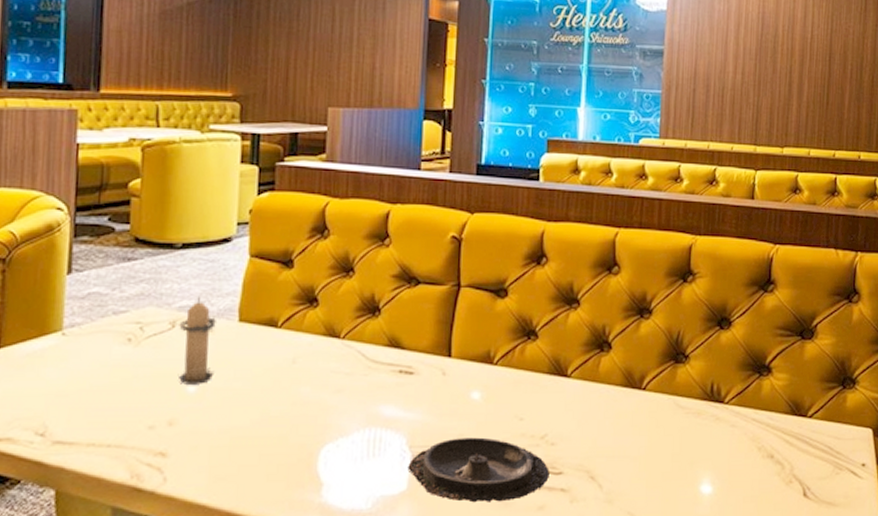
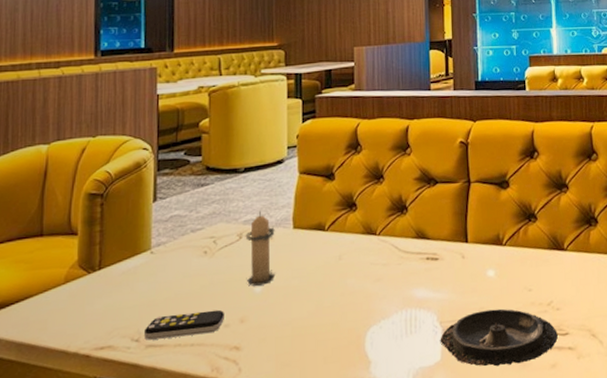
remote control: none [51,408,149,436] -> present [144,309,224,340]

